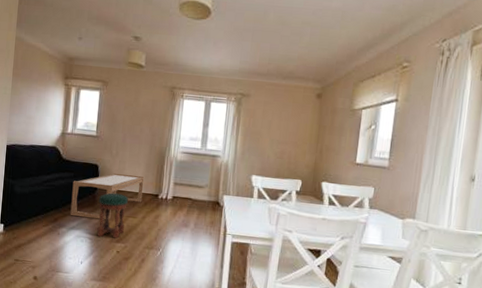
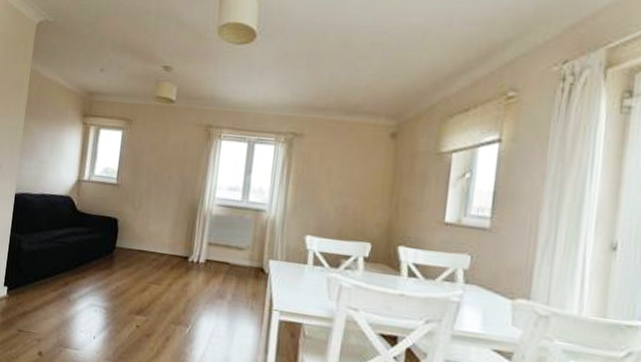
coffee table: present [70,173,145,221] -> none [83,229,172,287]
stool: present [97,193,128,239] -> none [113,253,152,310]

